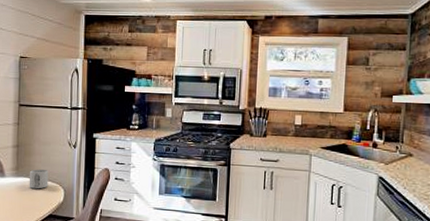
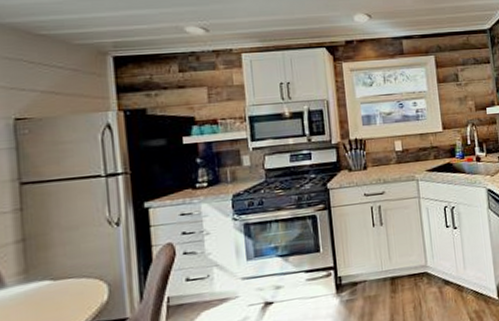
mug: present [29,169,49,189] -> none [47,263,82,295]

